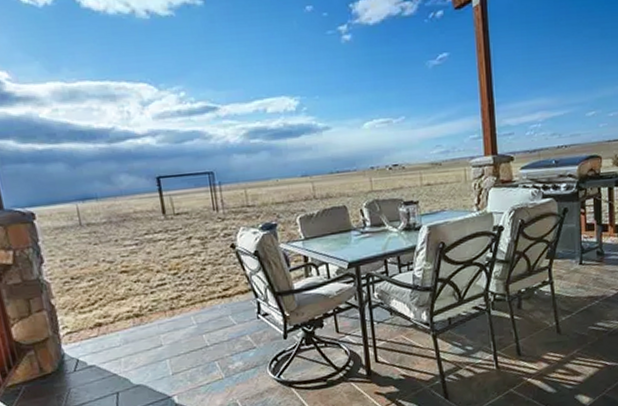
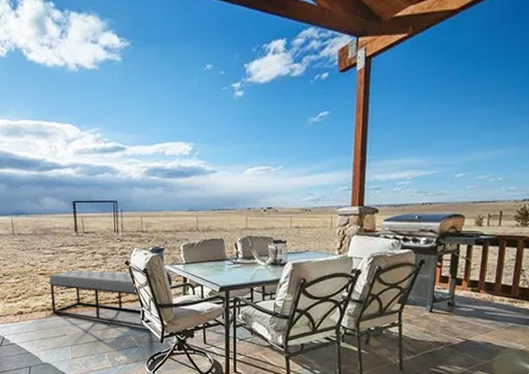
bench: none [133,258,265,323] -> present [49,269,147,328]

